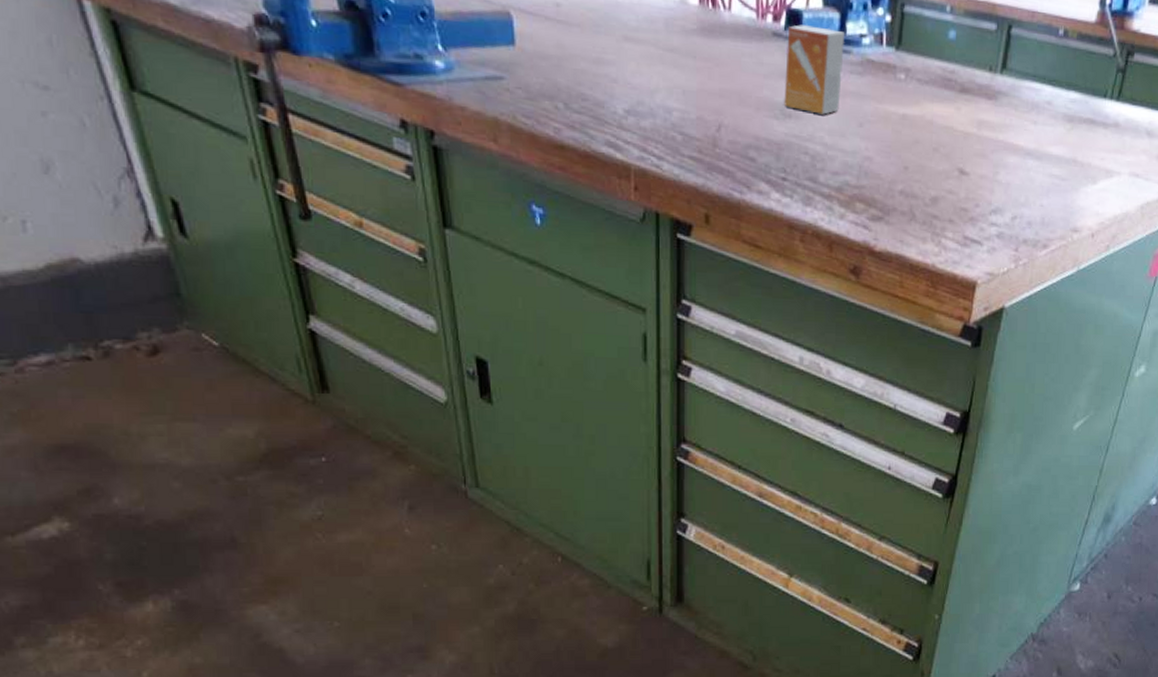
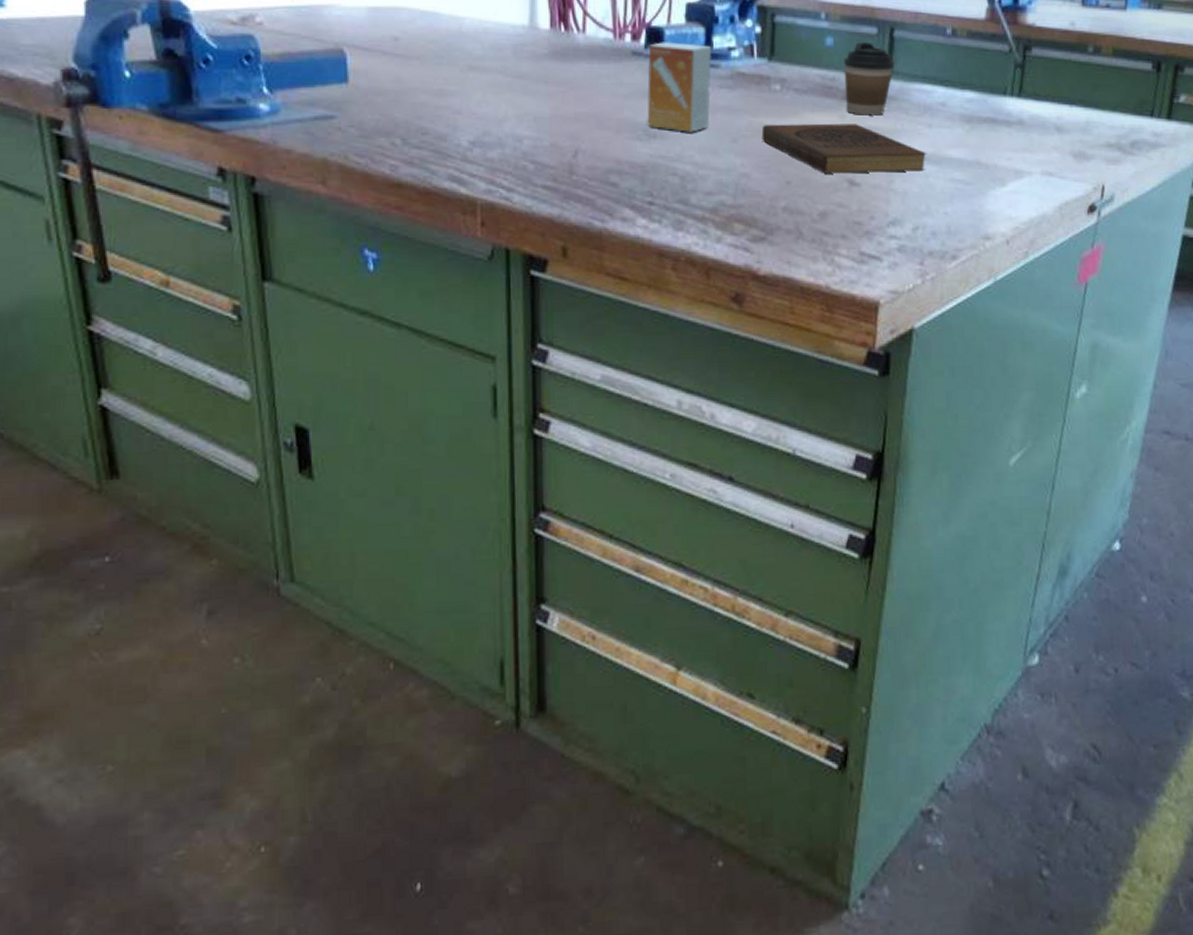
book: none [885,112,1031,166] -> present [761,123,928,174]
coffee cup: none [962,37,1010,110] -> present [843,42,895,116]

